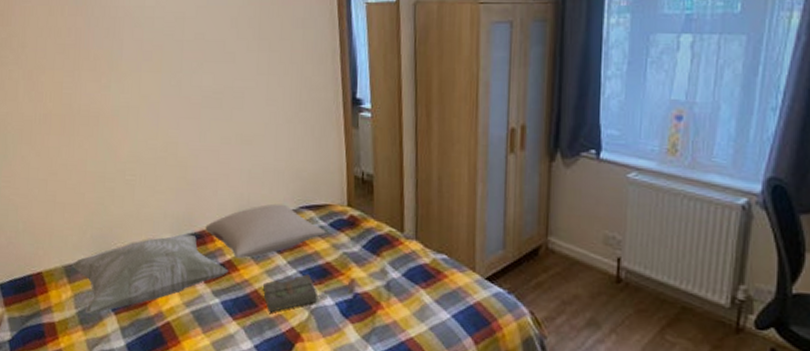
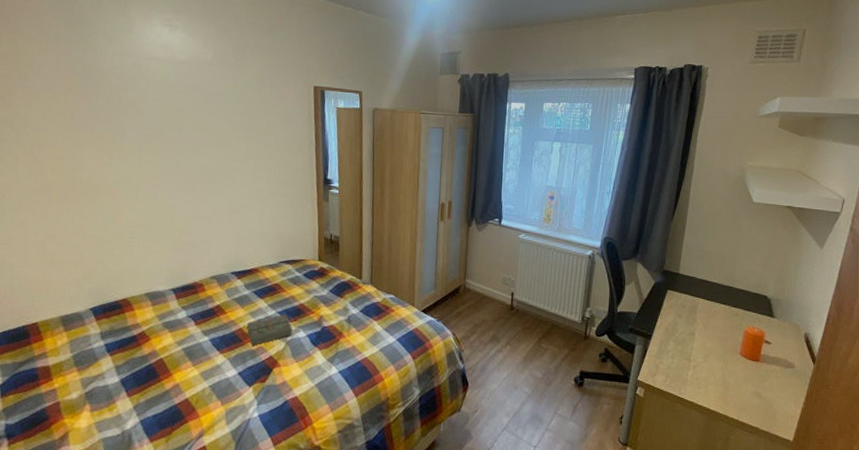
decorative pillow: present [71,234,229,315] -> none [68,286,217,357]
pillow: present [205,203,326,259] -> none [197,259,301,304]

